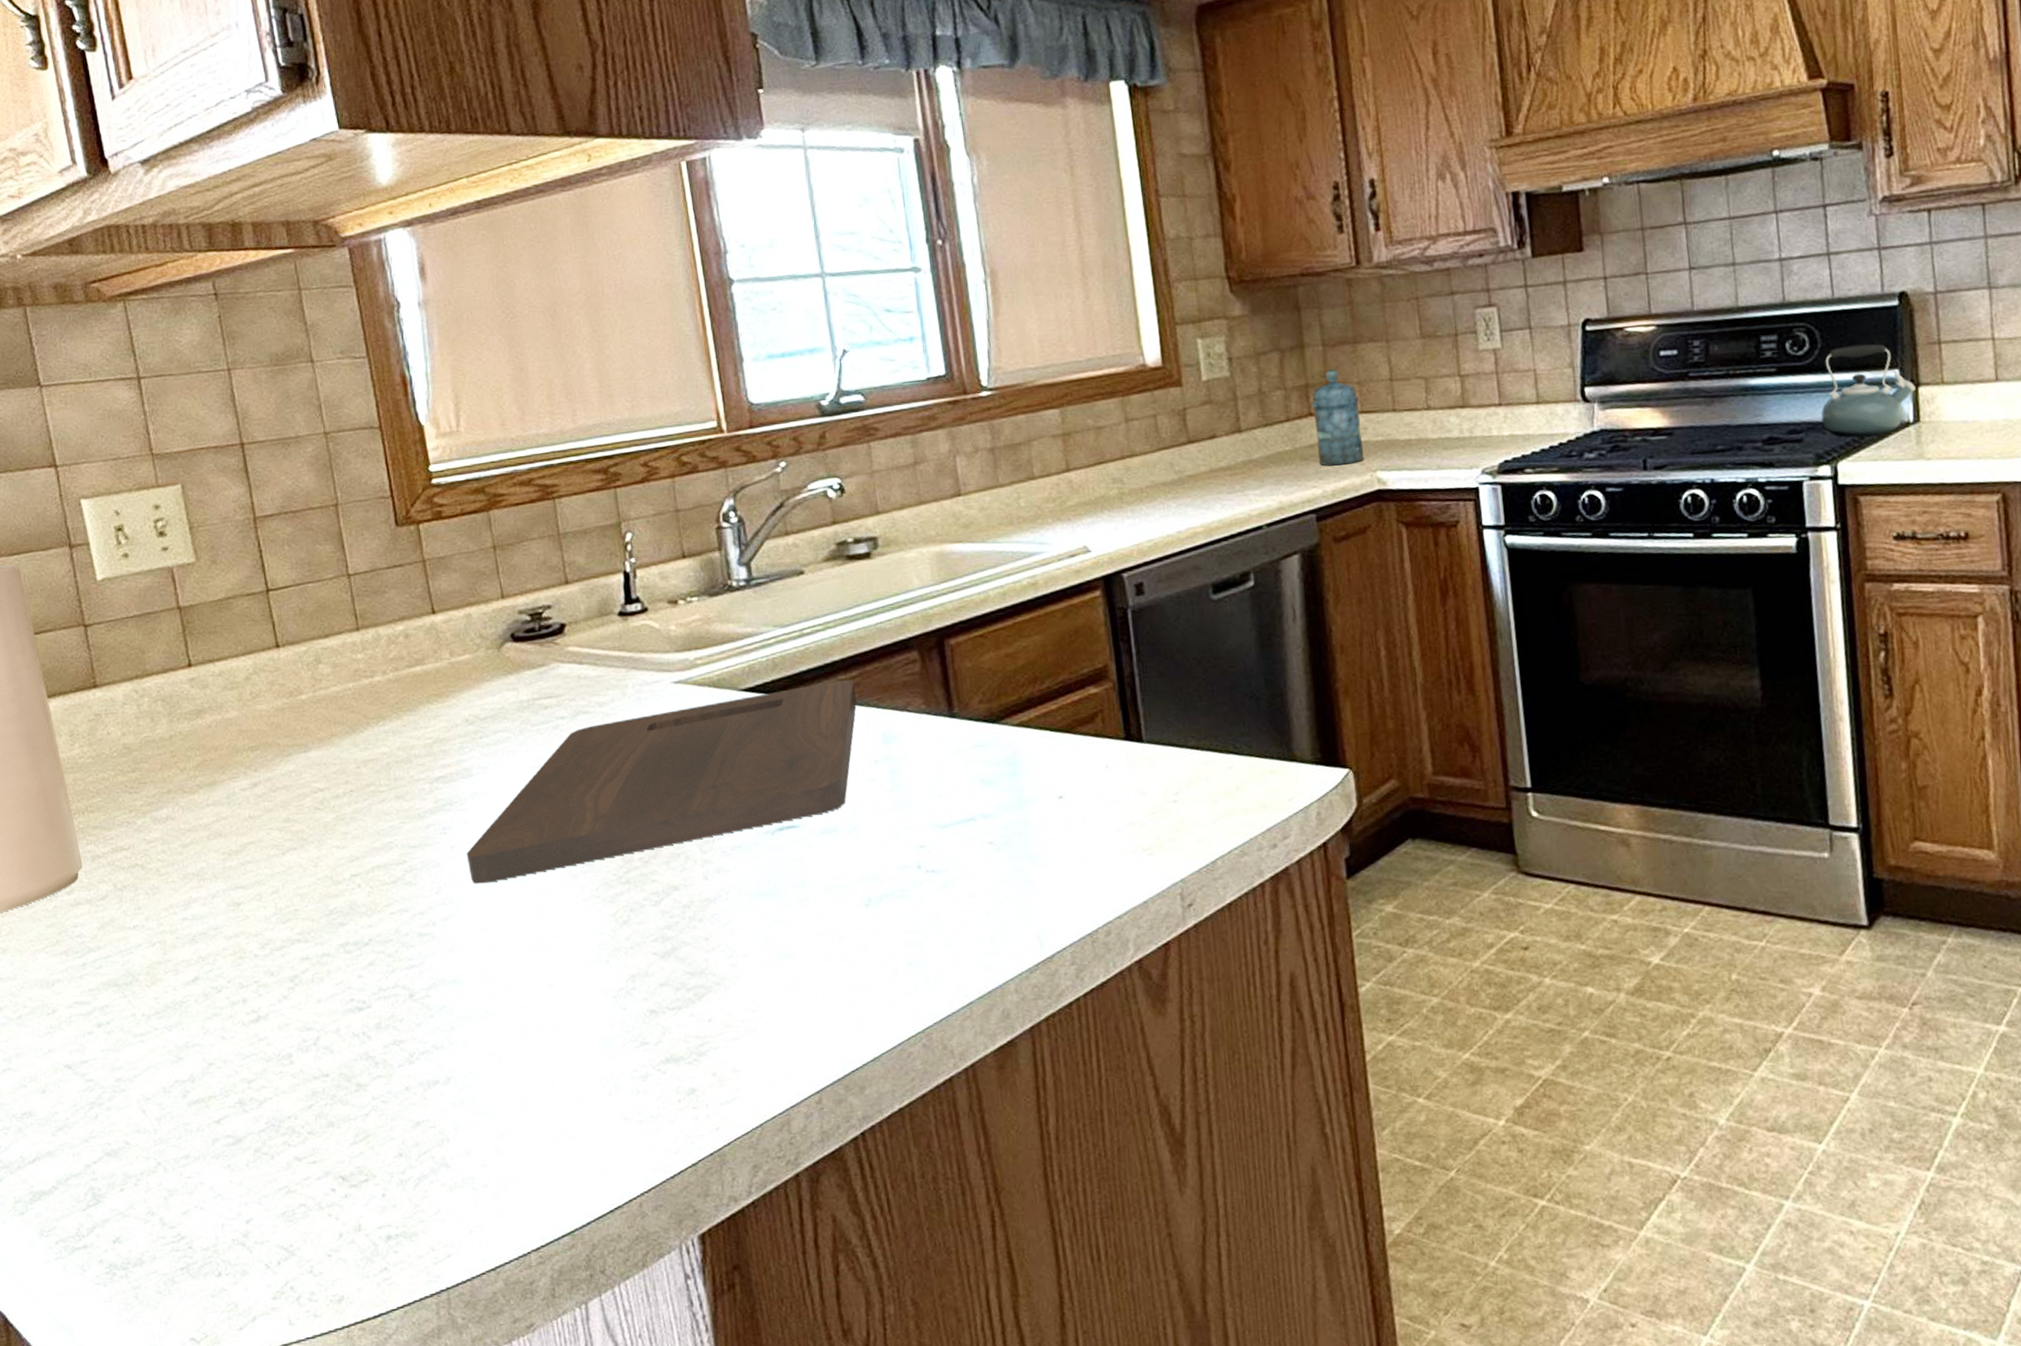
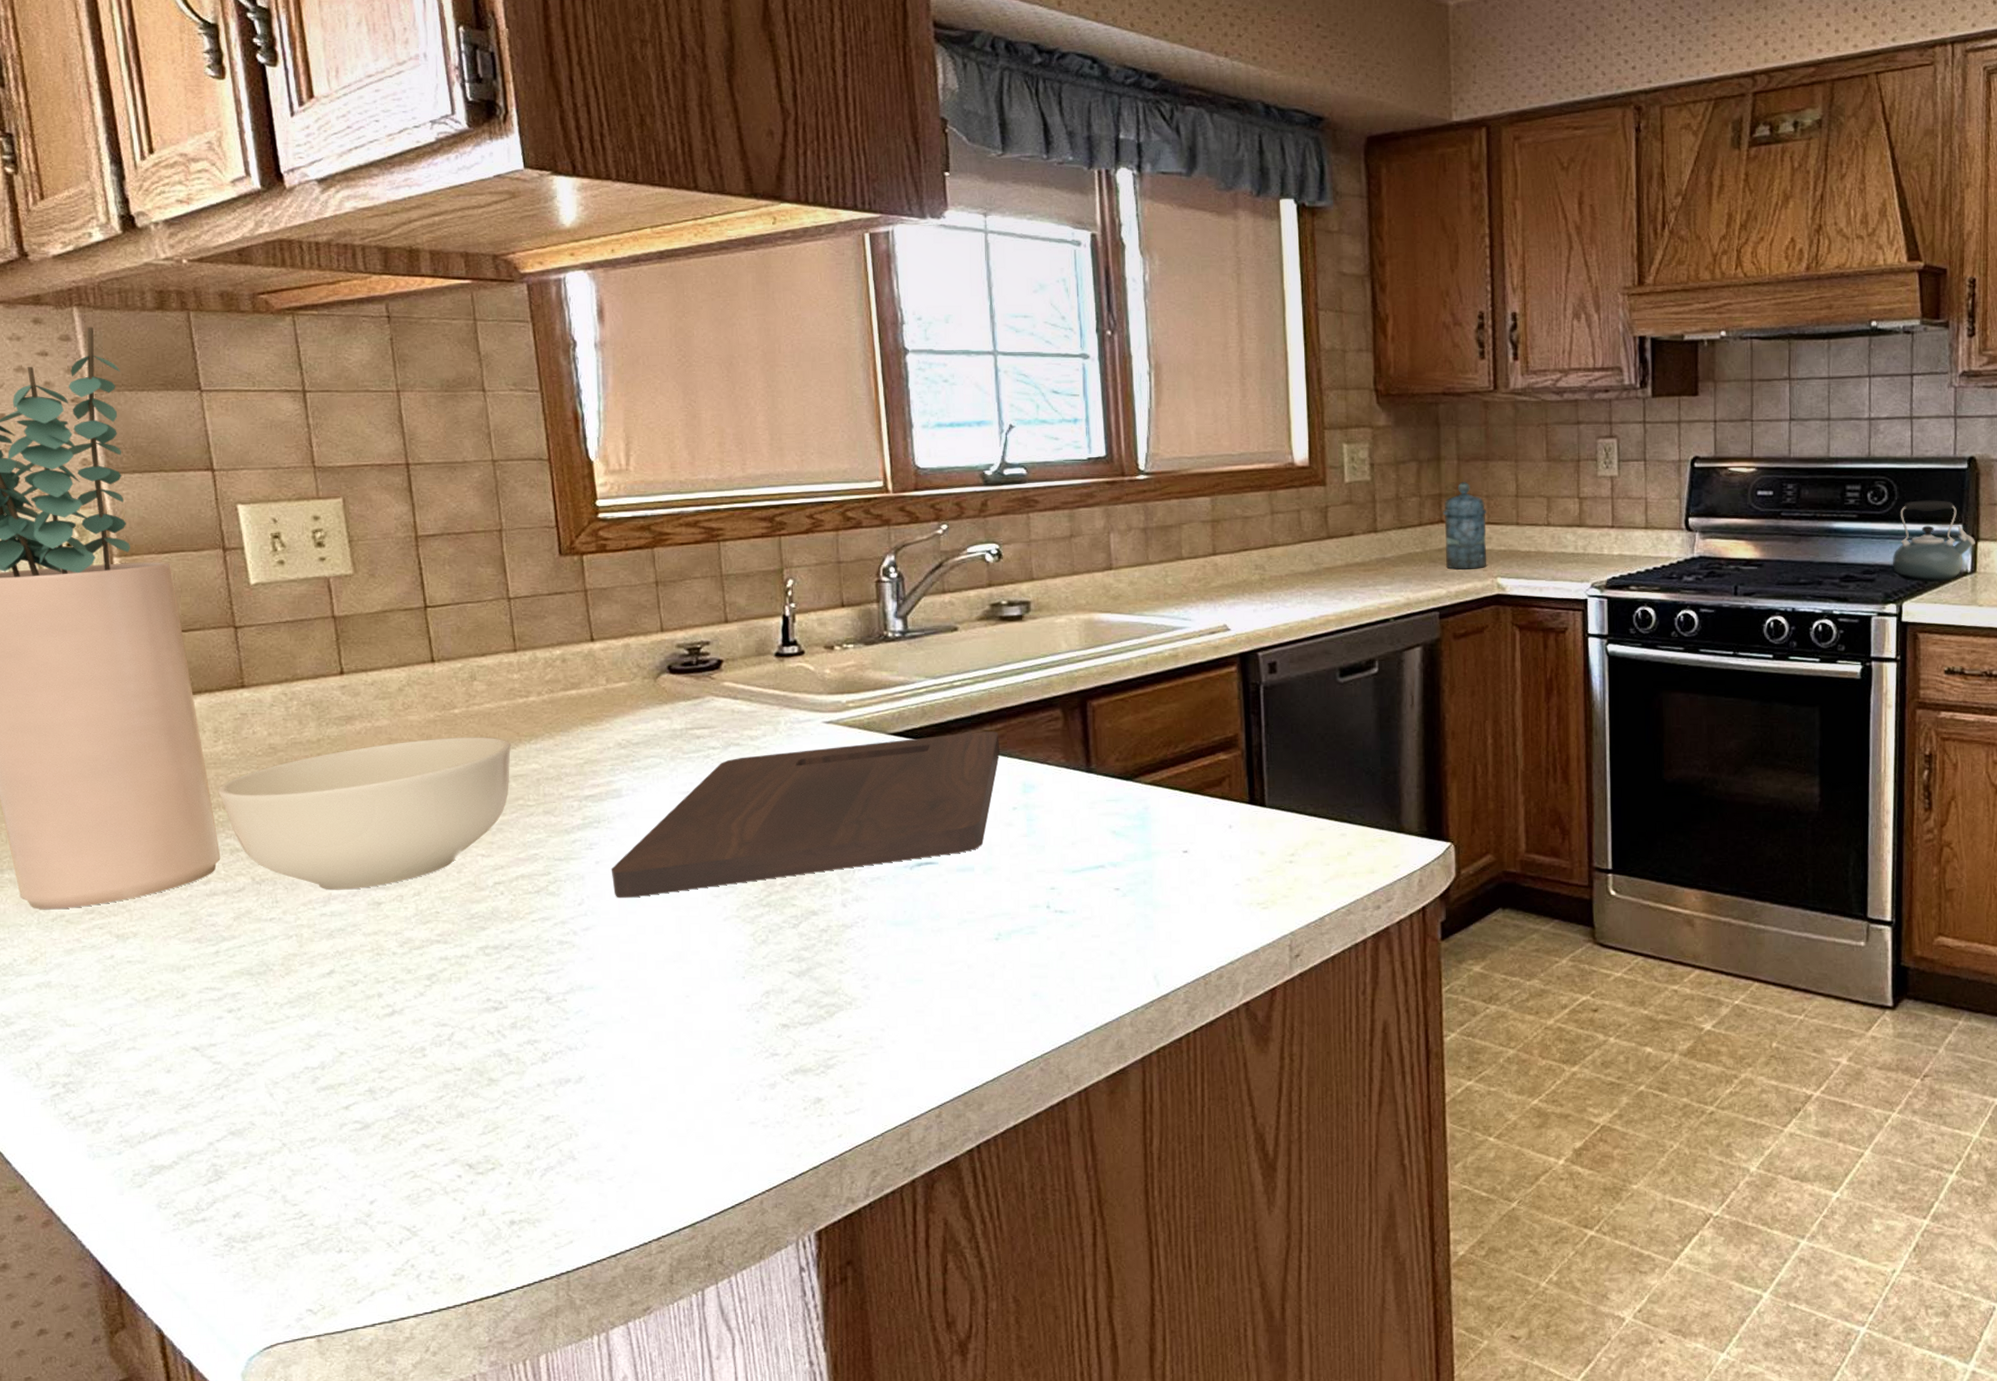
bowl: none [77,722,360,893] -> present [218,737,511,890]

